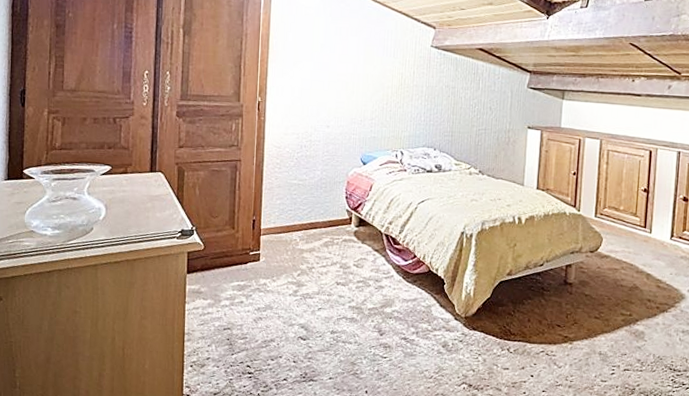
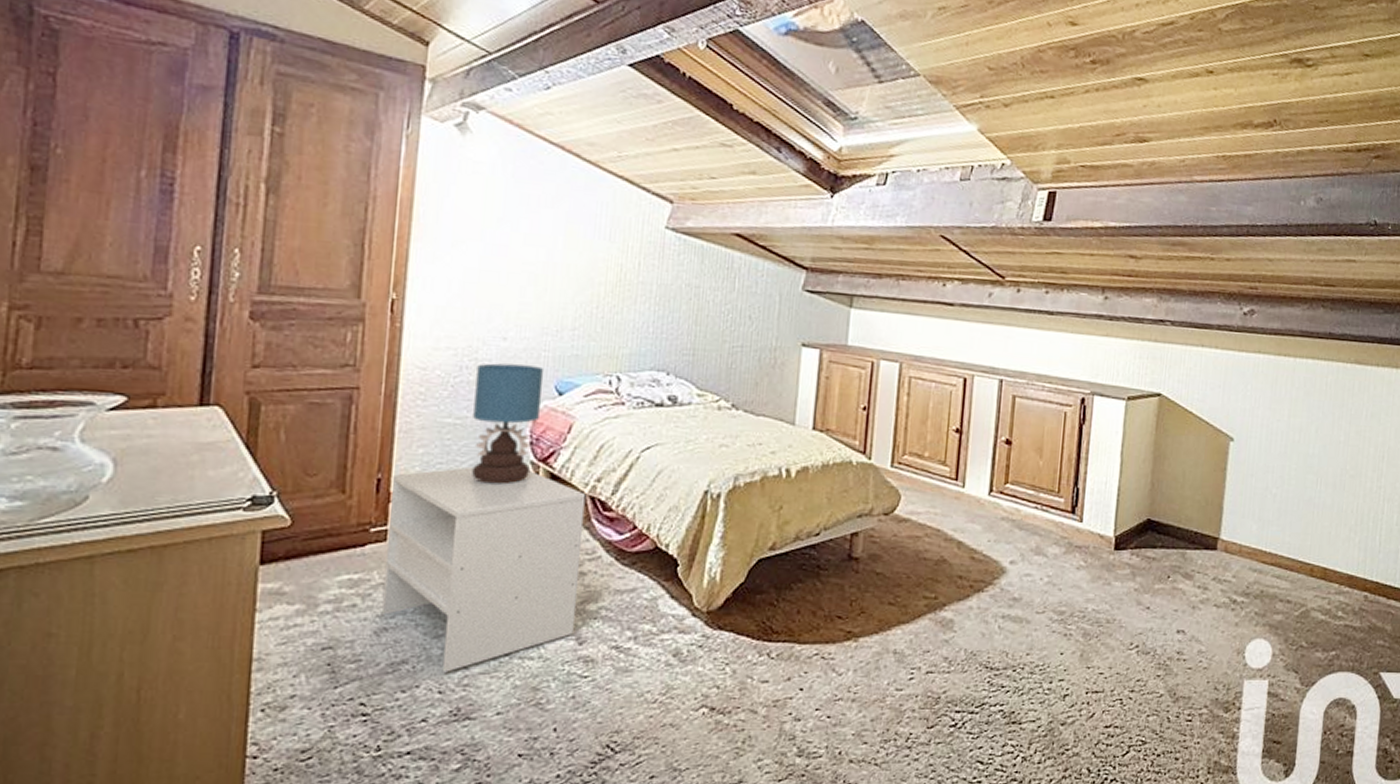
nightstand: none [258,213,383,349] -> present [381,466,586,672]
table lamp: none [310,143,354,225] -> present [472,363,544,484]

